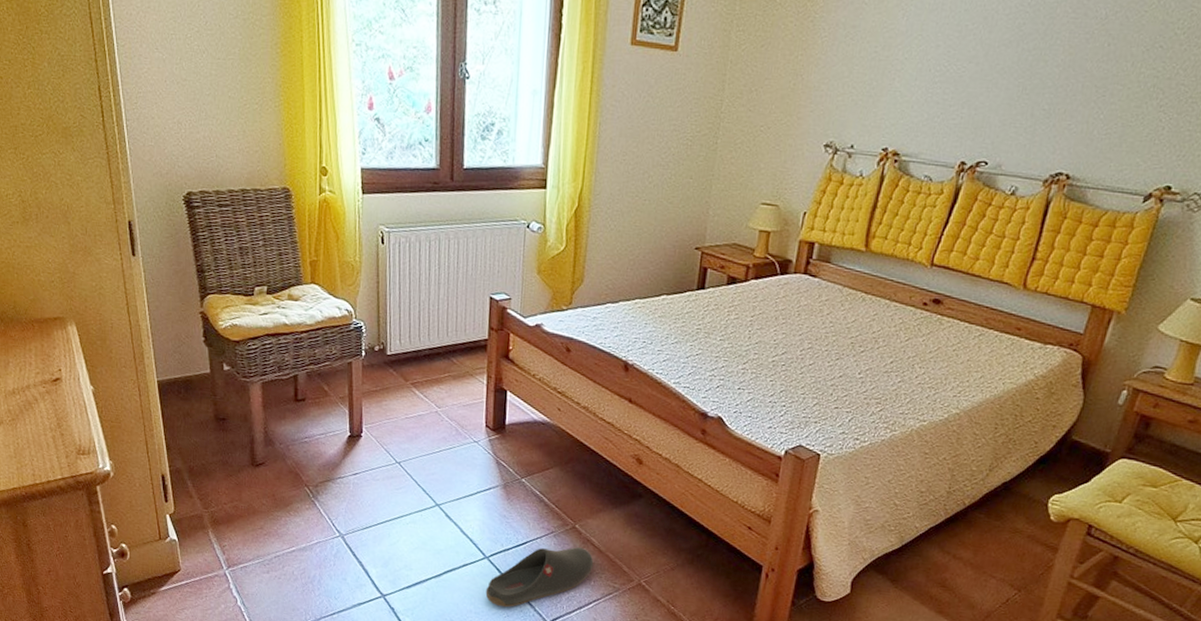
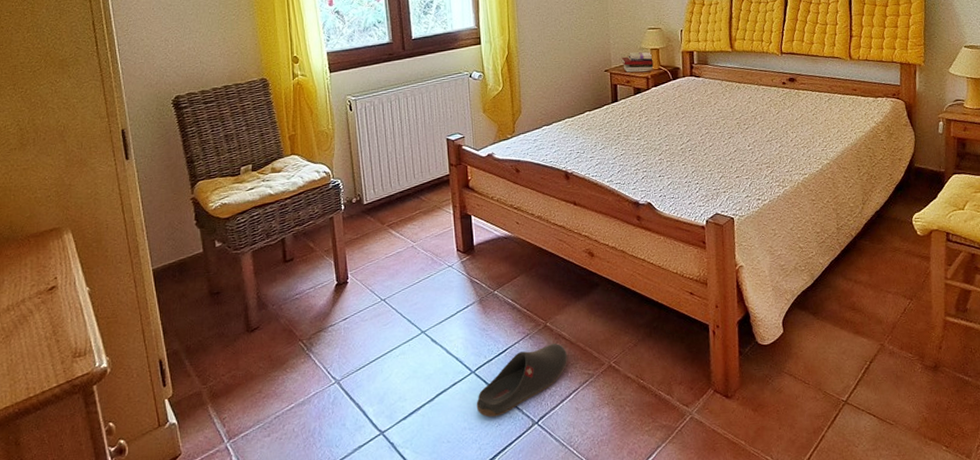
books: none [719,229,761,261] -> present [621,51,654,74]

